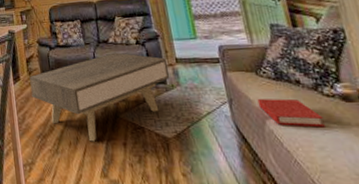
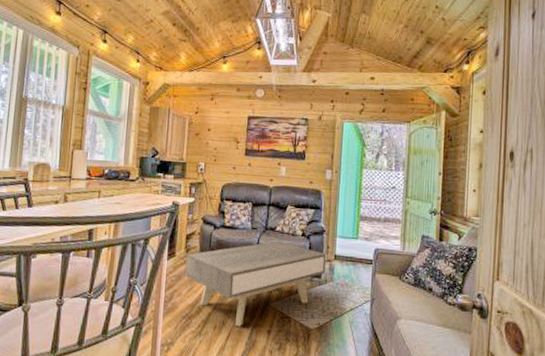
book: present [257,98,325,128] -> none [394,301,441,331]

